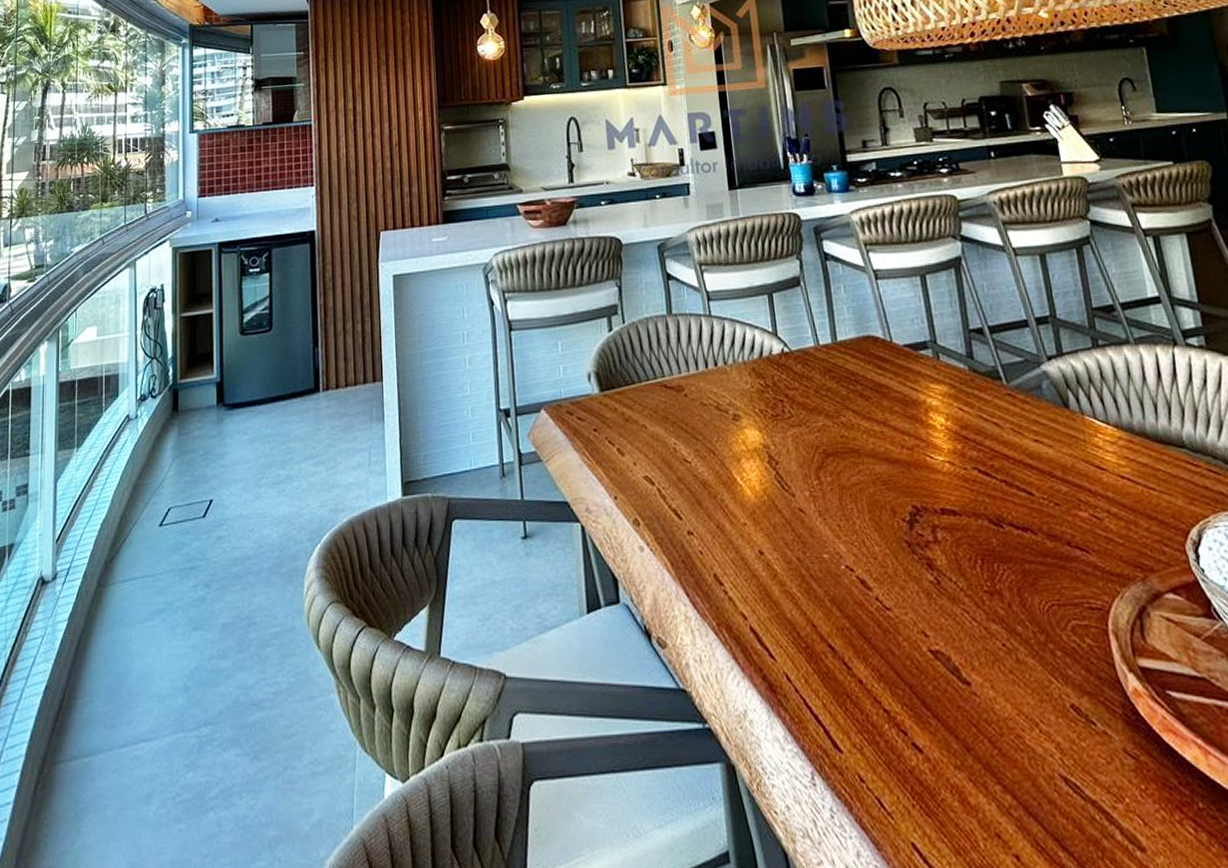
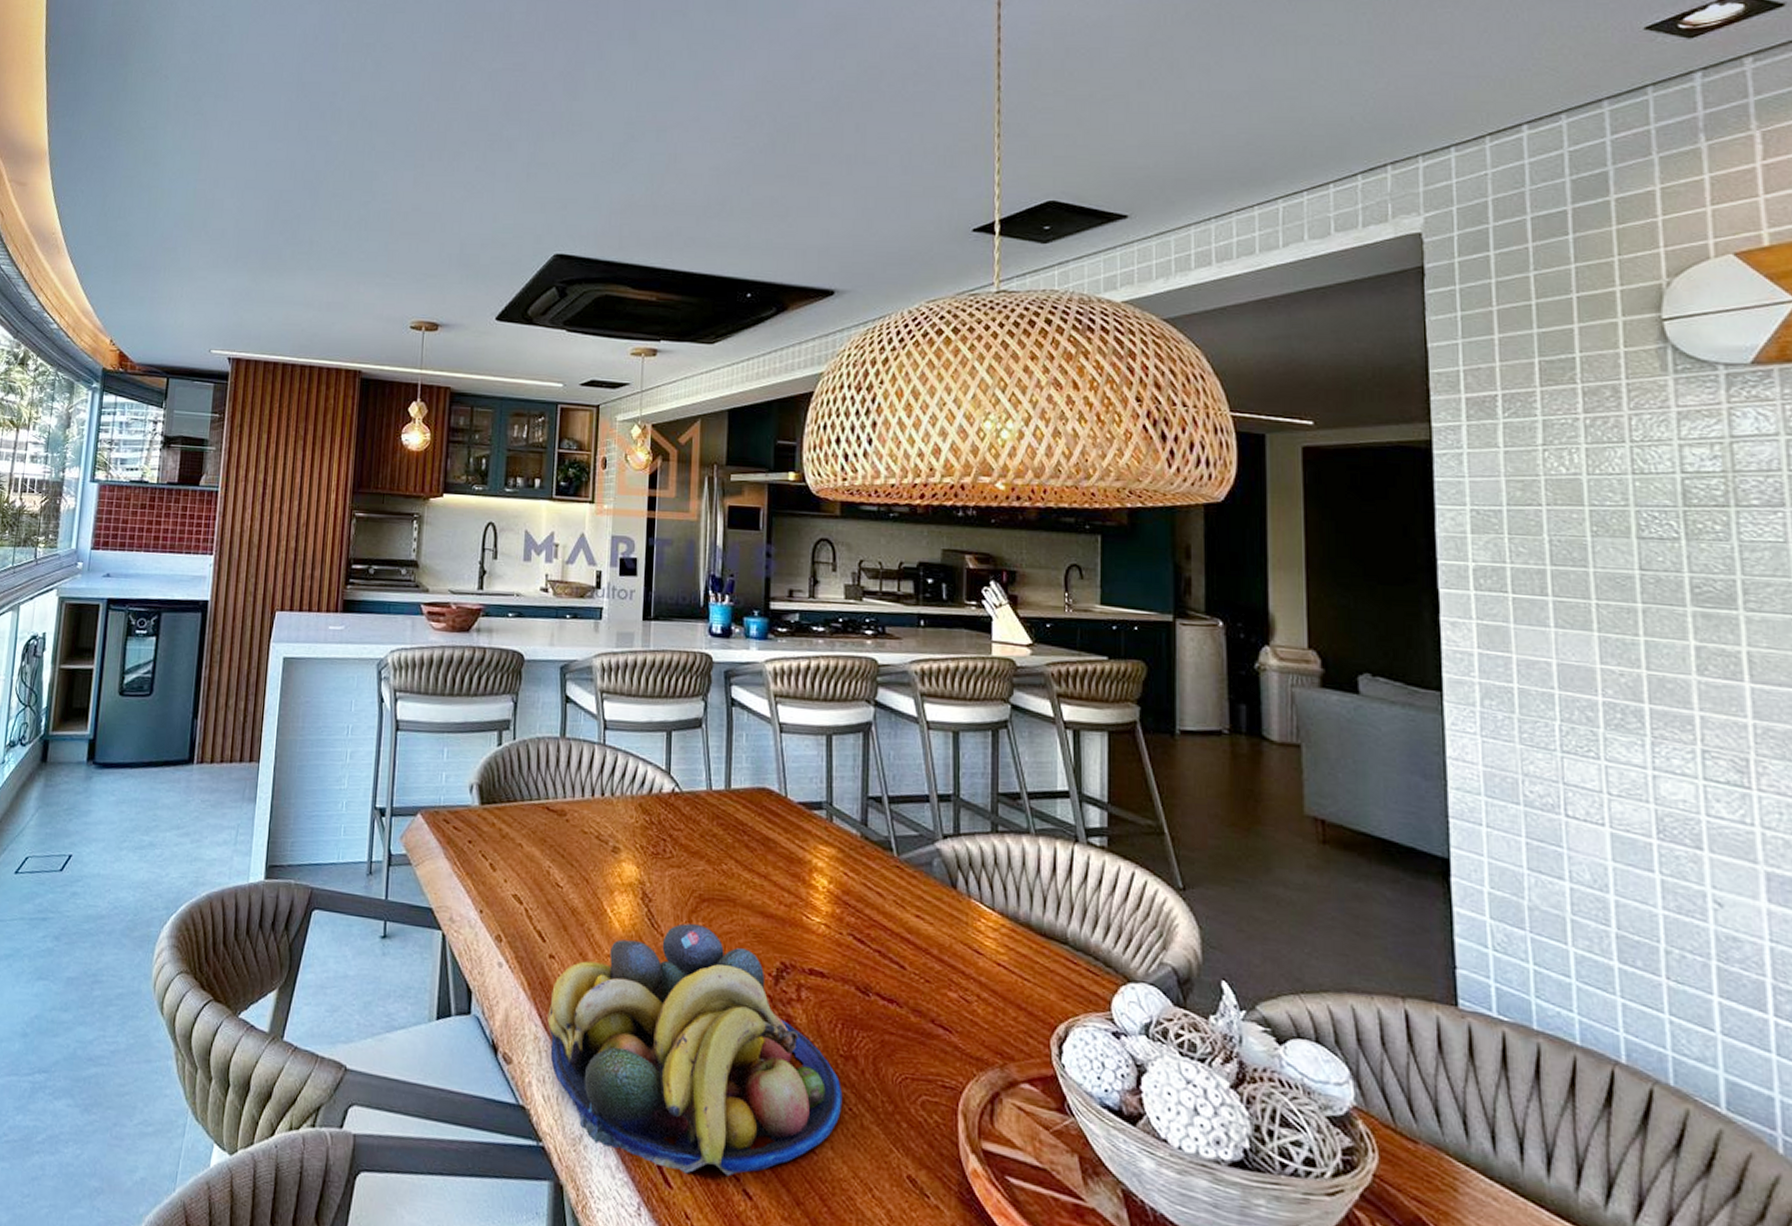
fruit bowl: none [694,479,995,735] -> present [547,923,843,1177]

